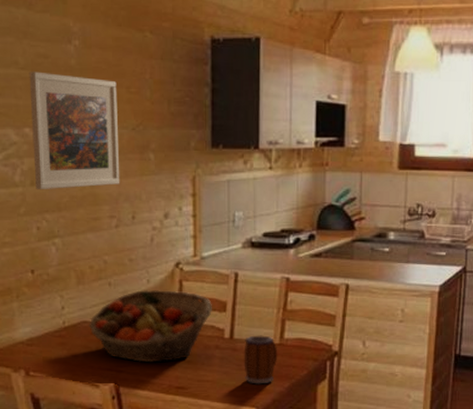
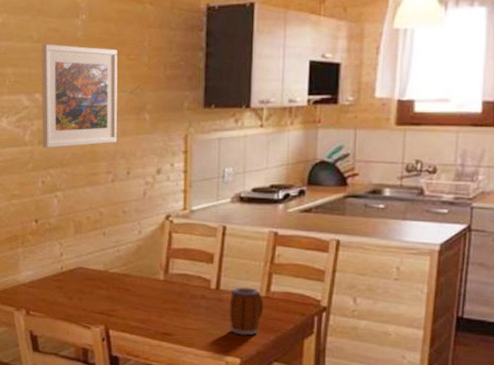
fruit basket: present [89,289,212,363] -> none [84,239,200,309]

